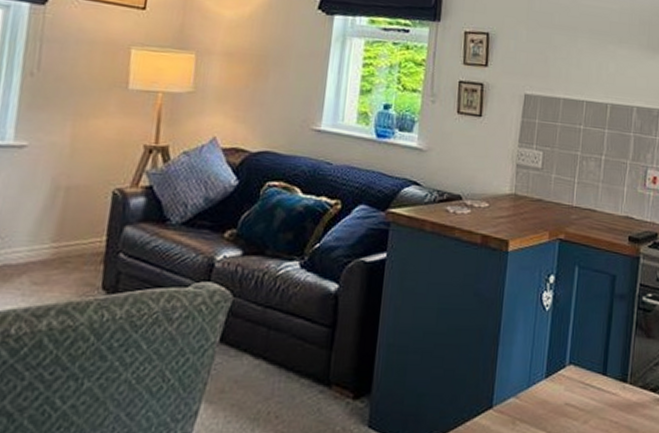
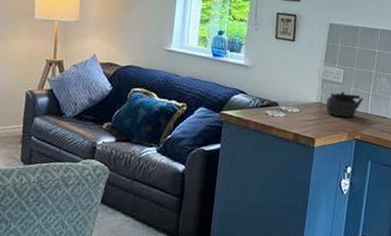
kettle: none [521,179,568,212] -> present [325,92,364,118]

